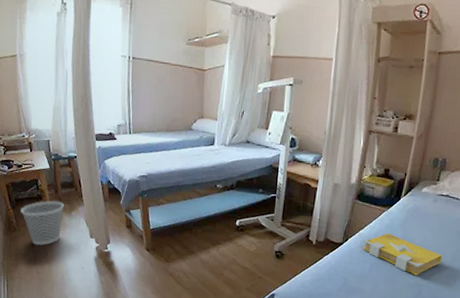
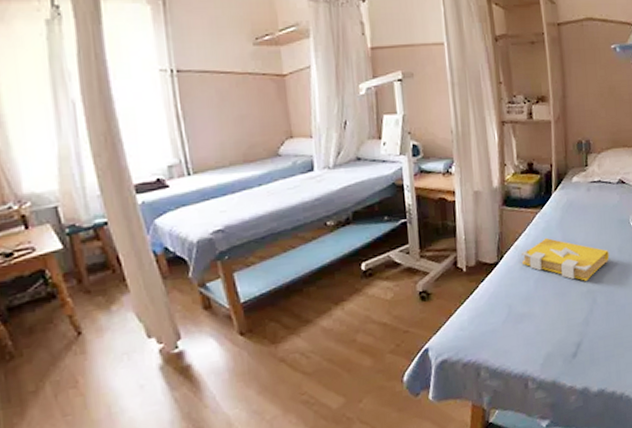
wastebasket: present [21,201,64,245] -> none [19,295,97,372]

